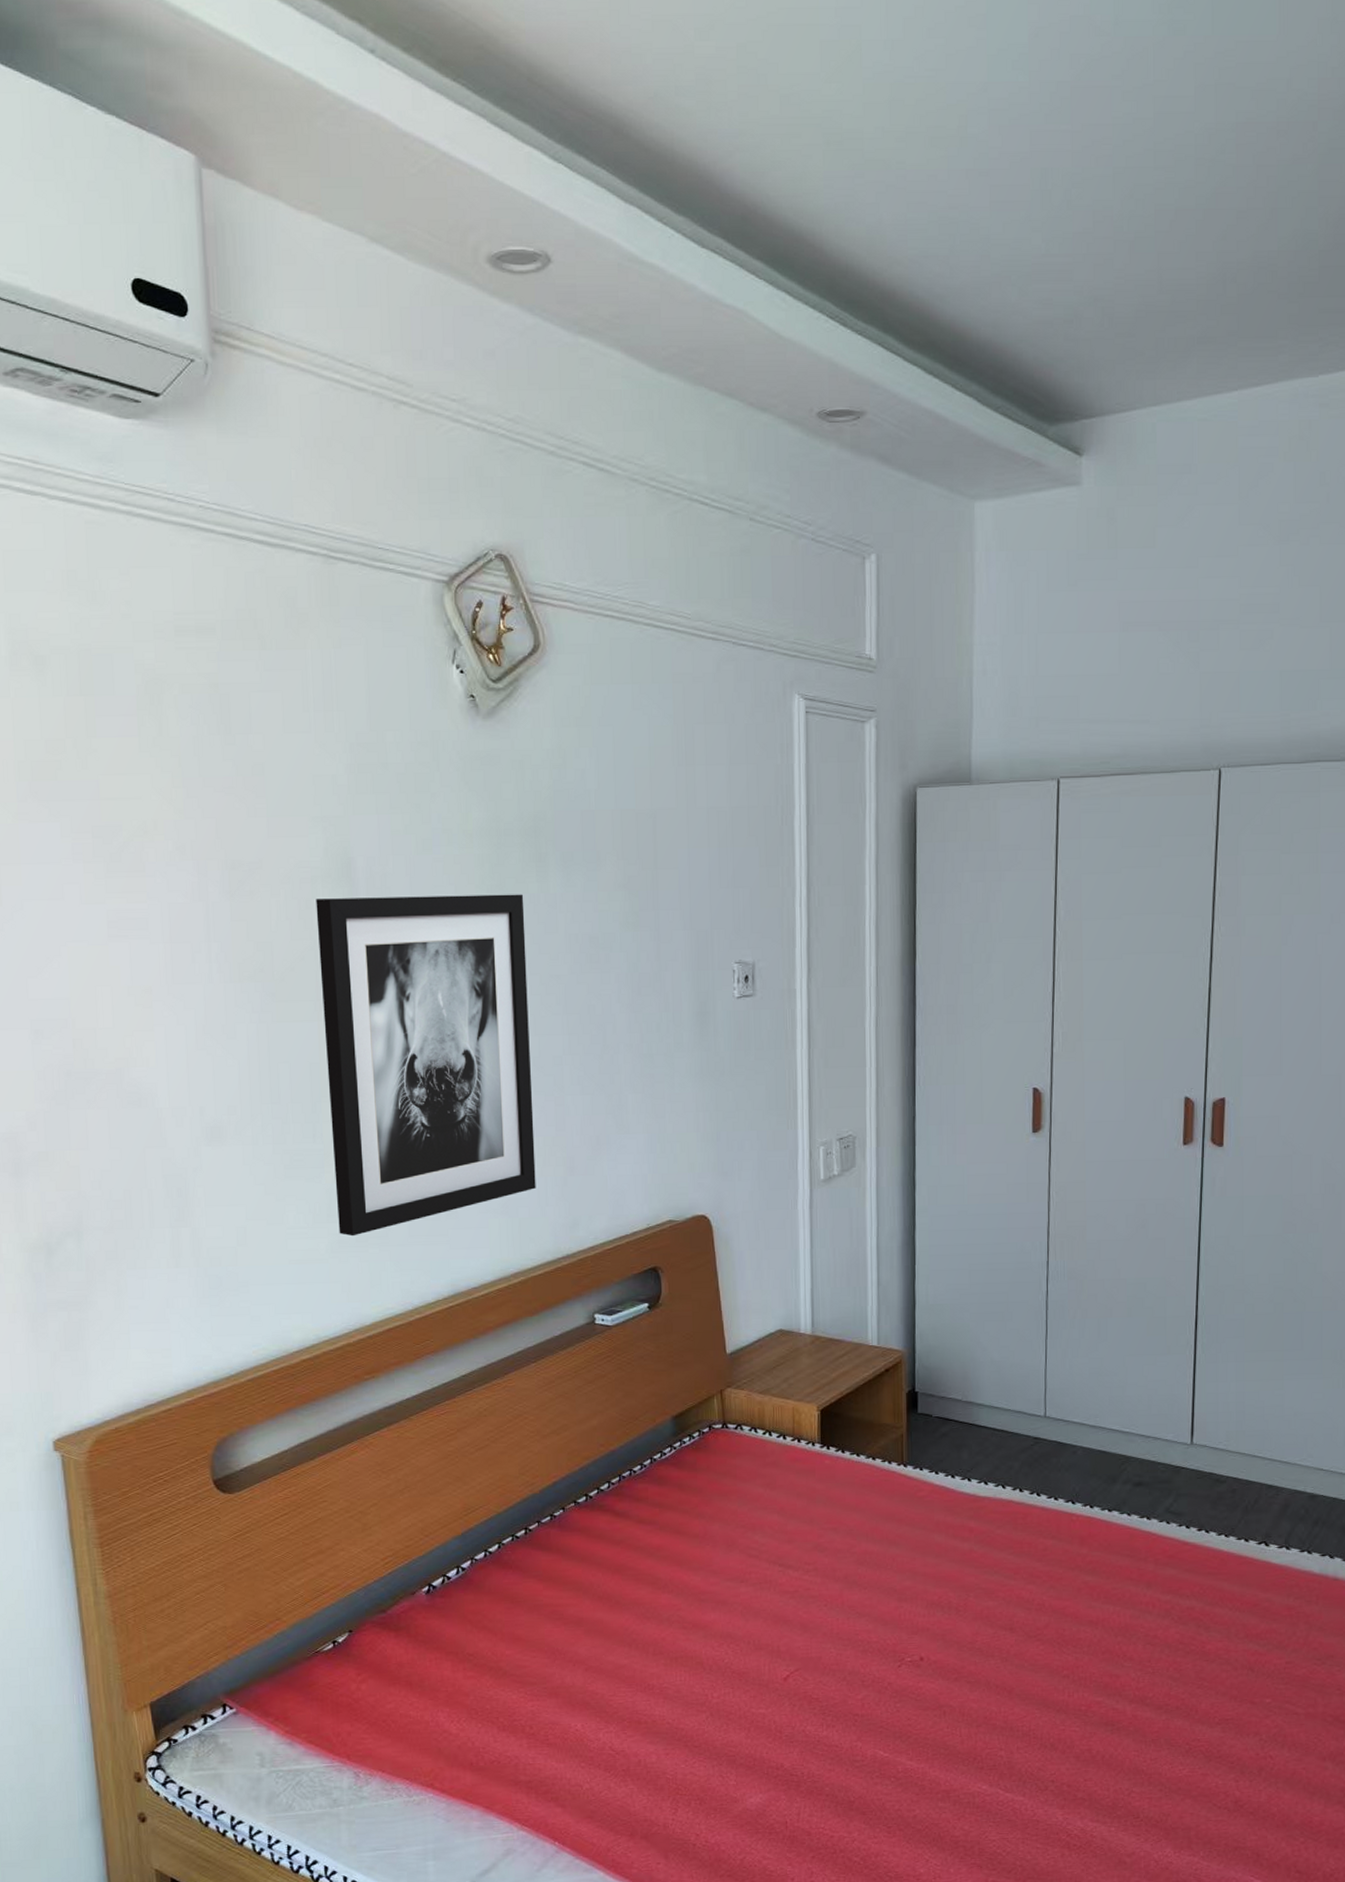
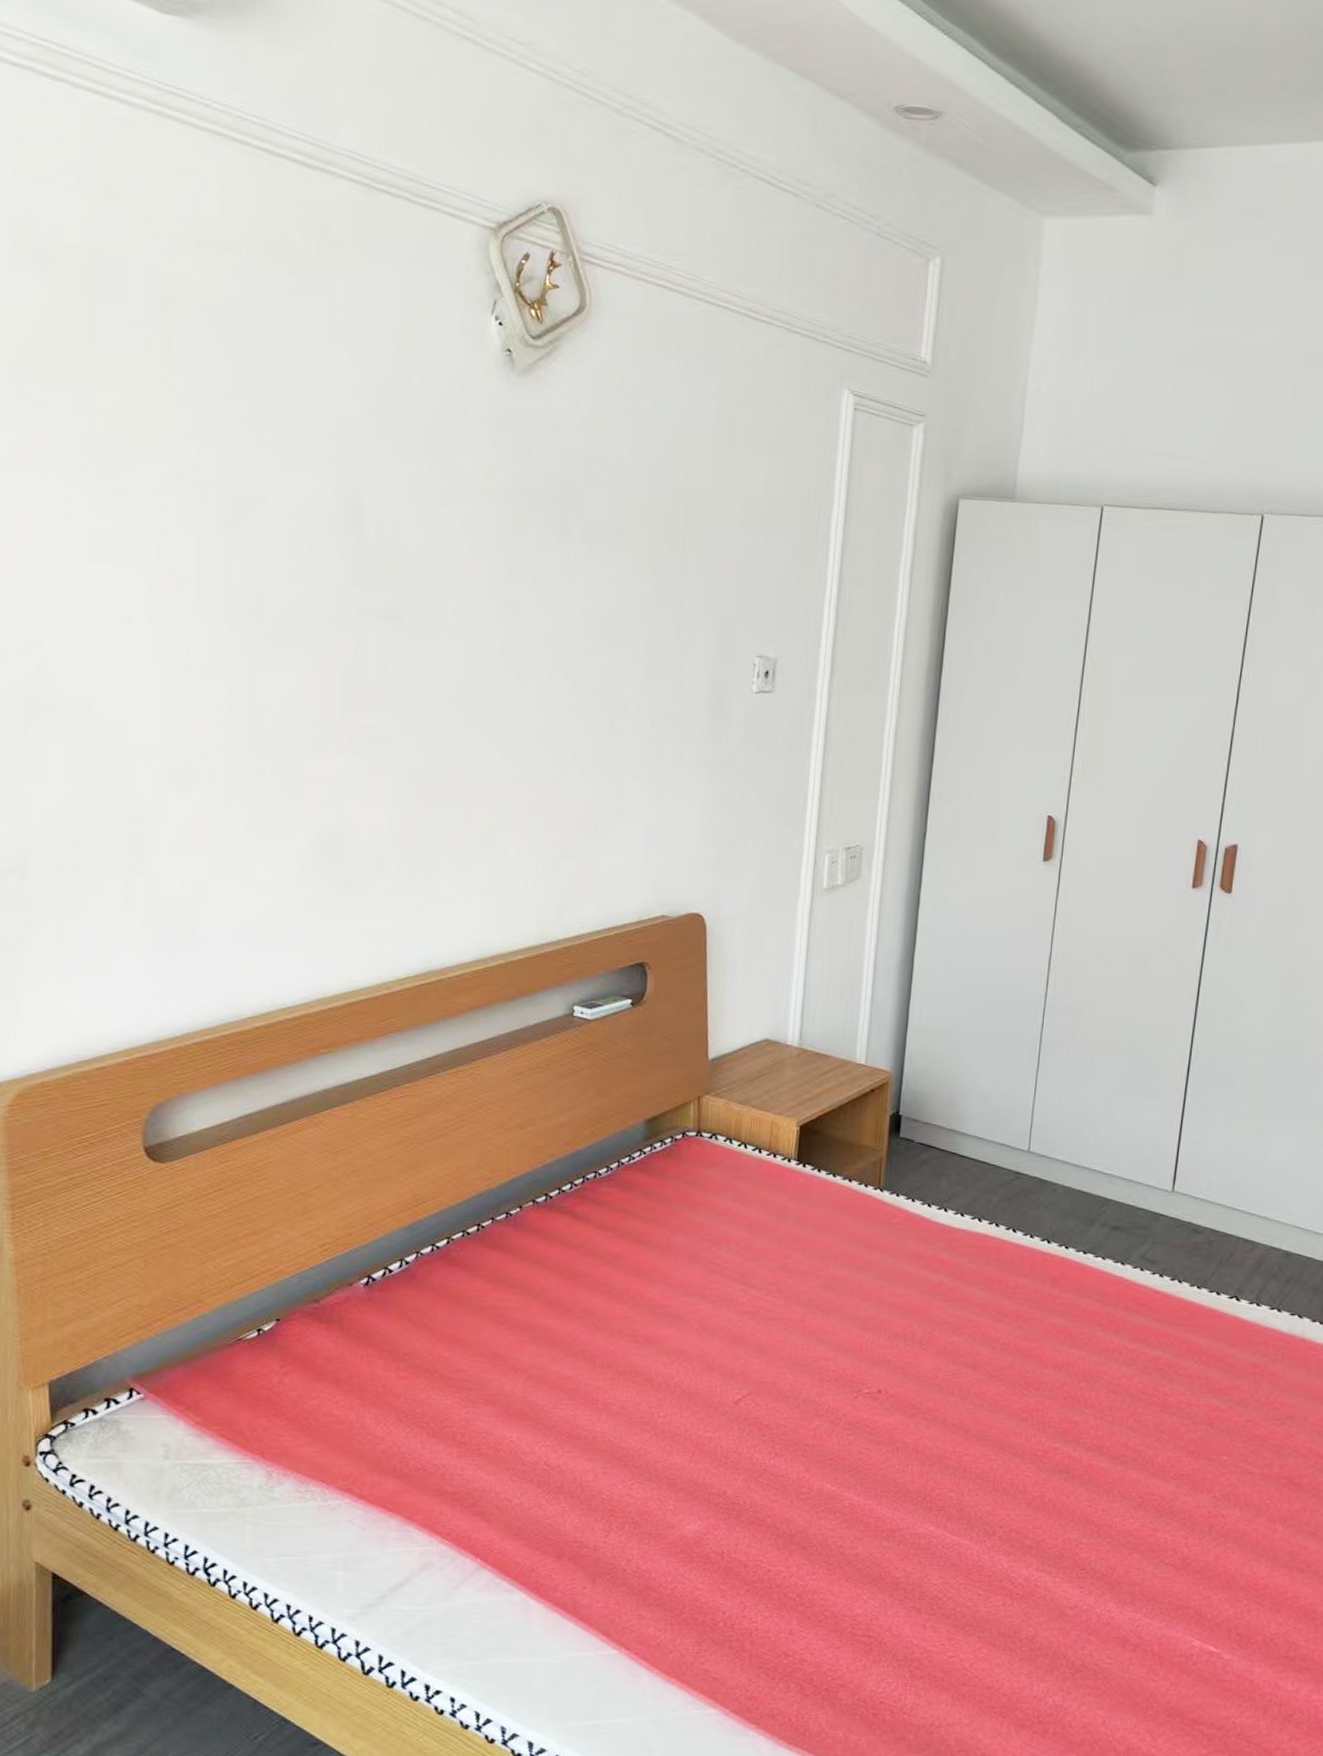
wall art: present [316,894,536,1237] -> none [309,542,543,901]

